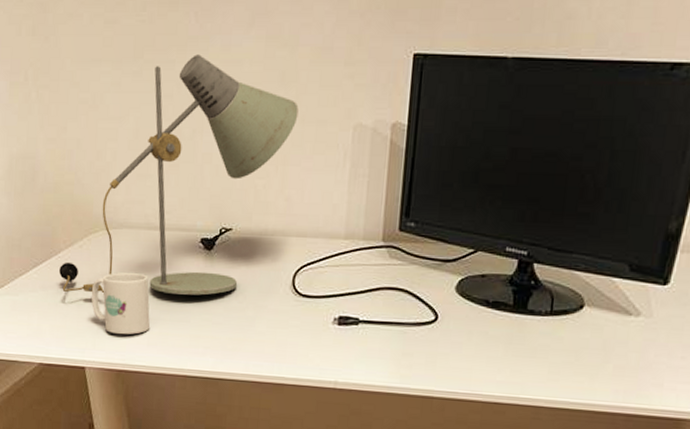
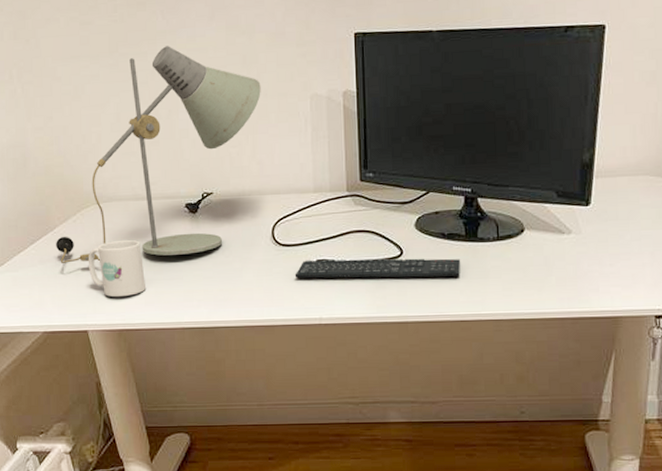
keyboard: none [312,315,504,352] -> present [294,258,461,279]

